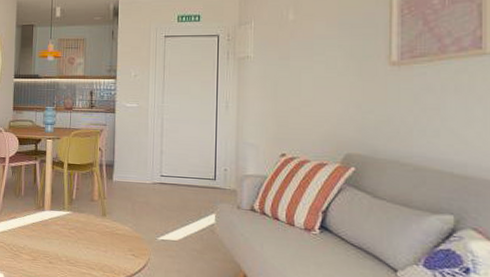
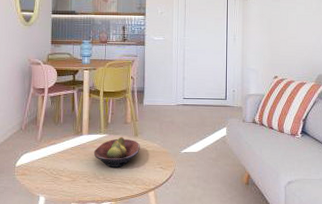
fruit bowl: none [56,215,109,250] -> present [93,136,140,168]

